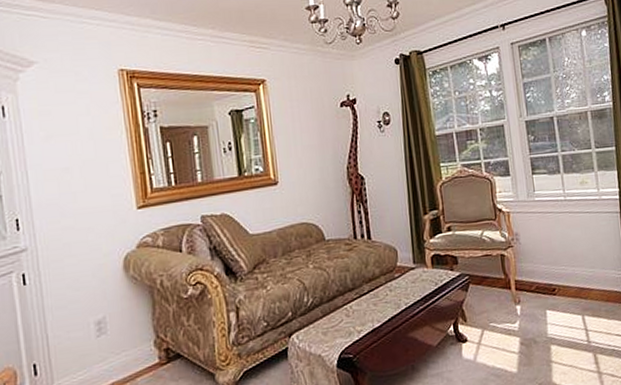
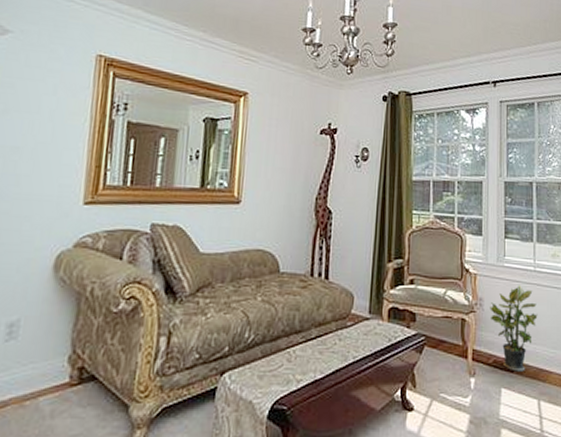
potted plant: none [526,214,573,294] -> present [490,284,538,372]

